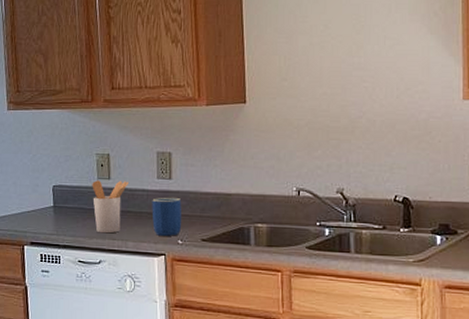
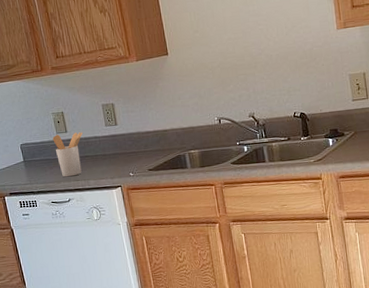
mug: present [152,198,182,236] -> none [104,139,131,172]

